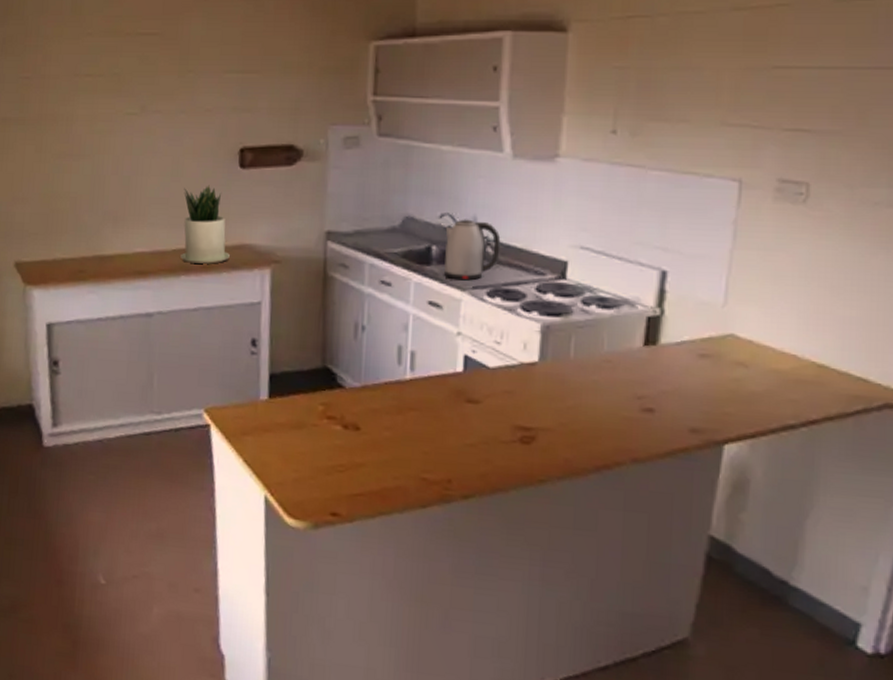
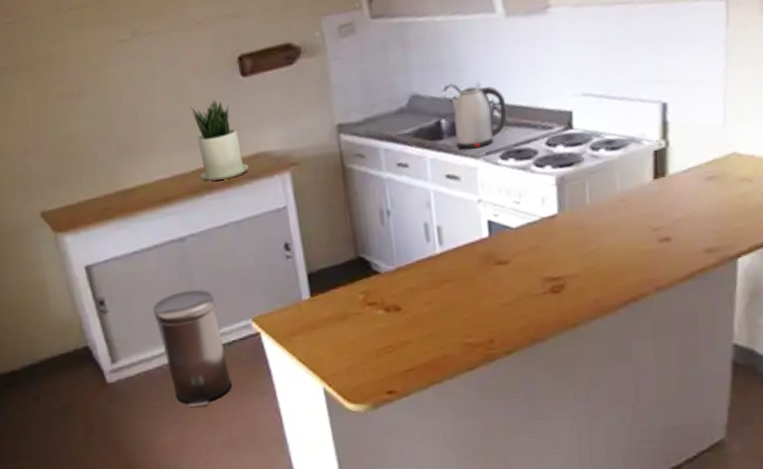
pedal bin: none [105,367,171,490] -> present [153,289,232,408]

